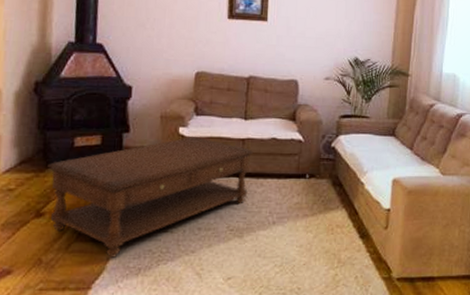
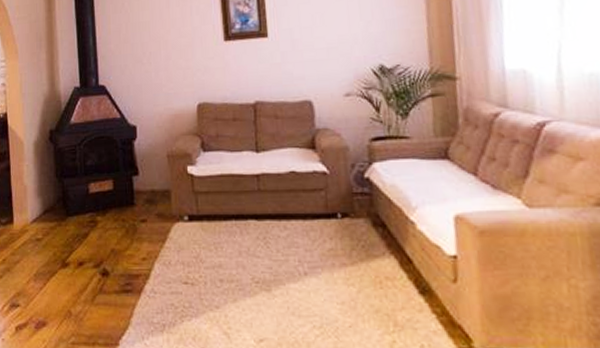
coffee table: present [47,137,254,258] -> none [67,176,271,312]

